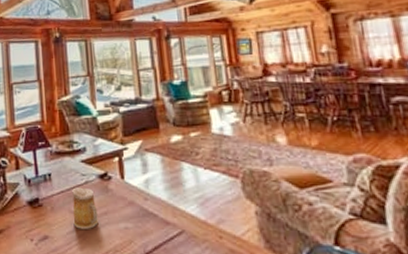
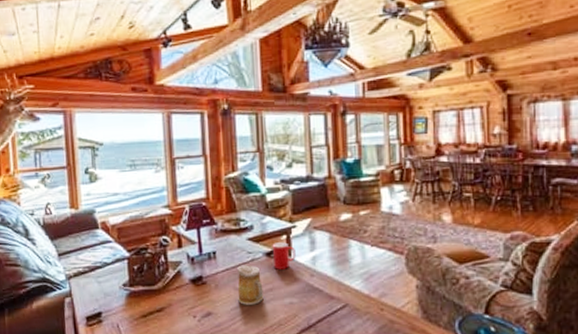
cup: none [105,164,129,192] -> present [272,242,296,270]

